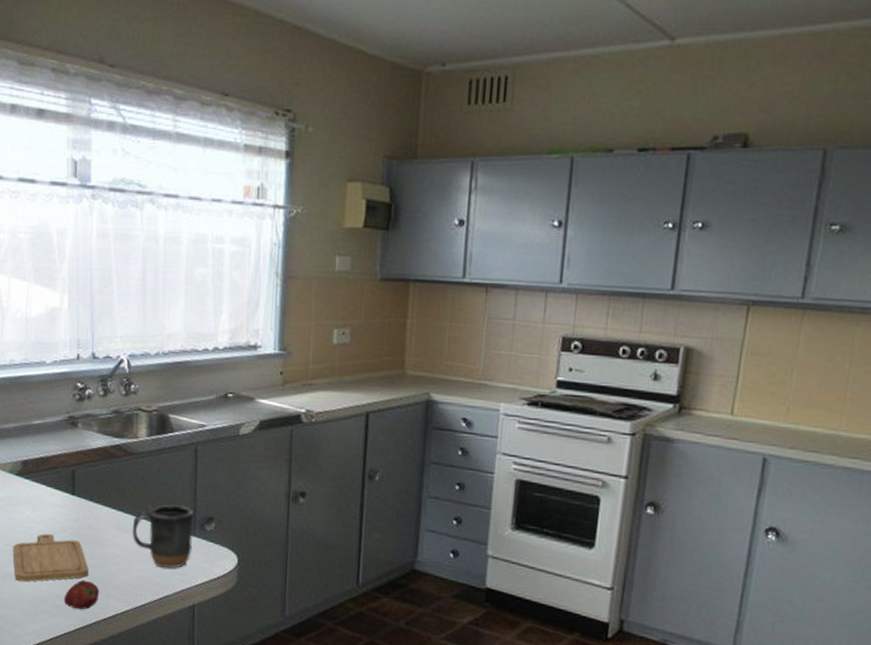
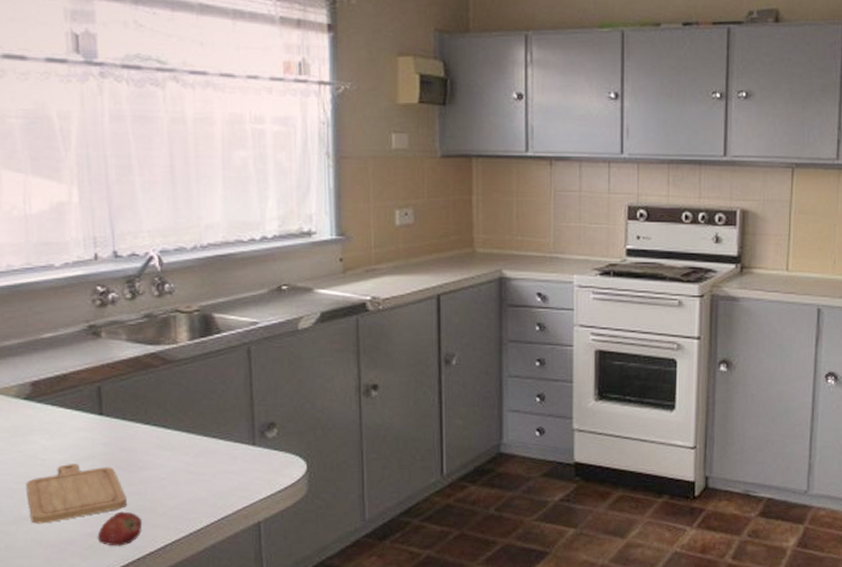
mug: present [132,504,194,569] -> none [178,414,253,486]

